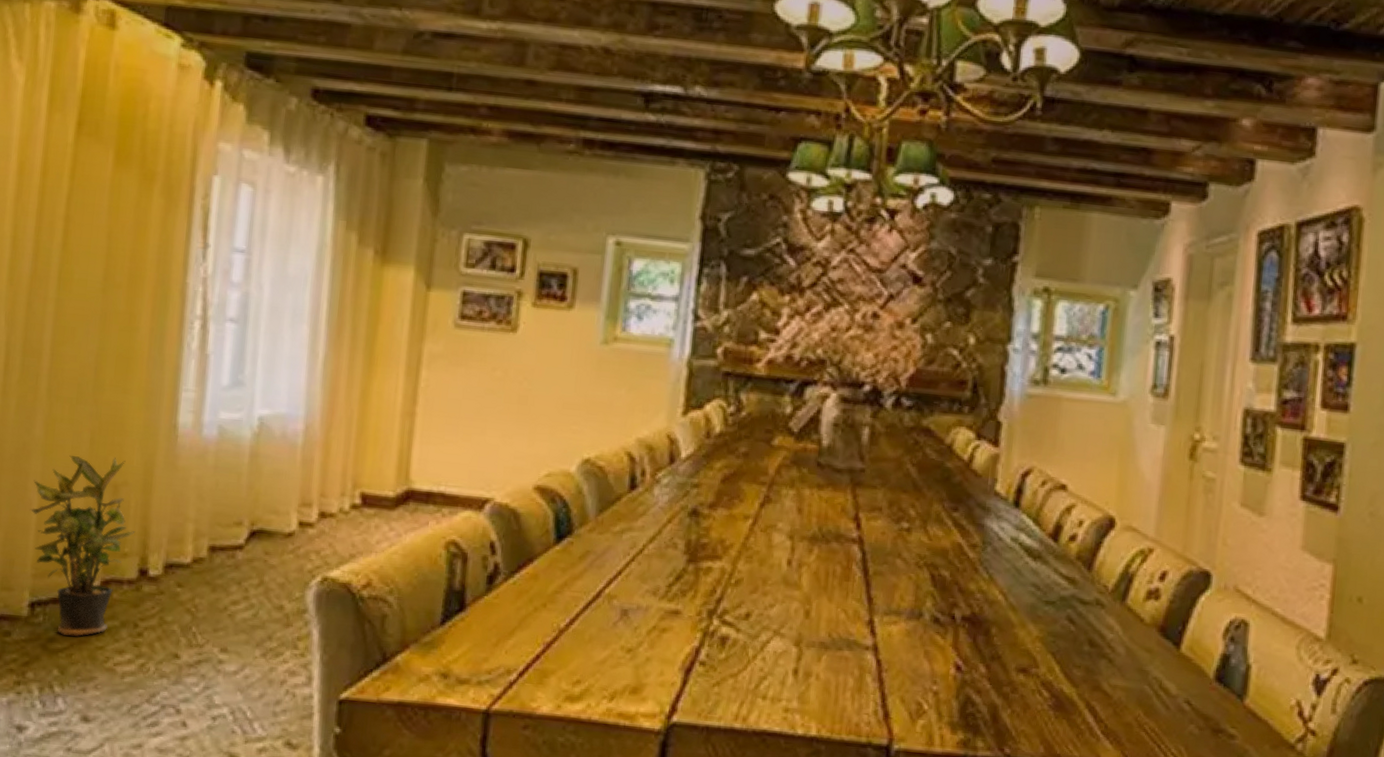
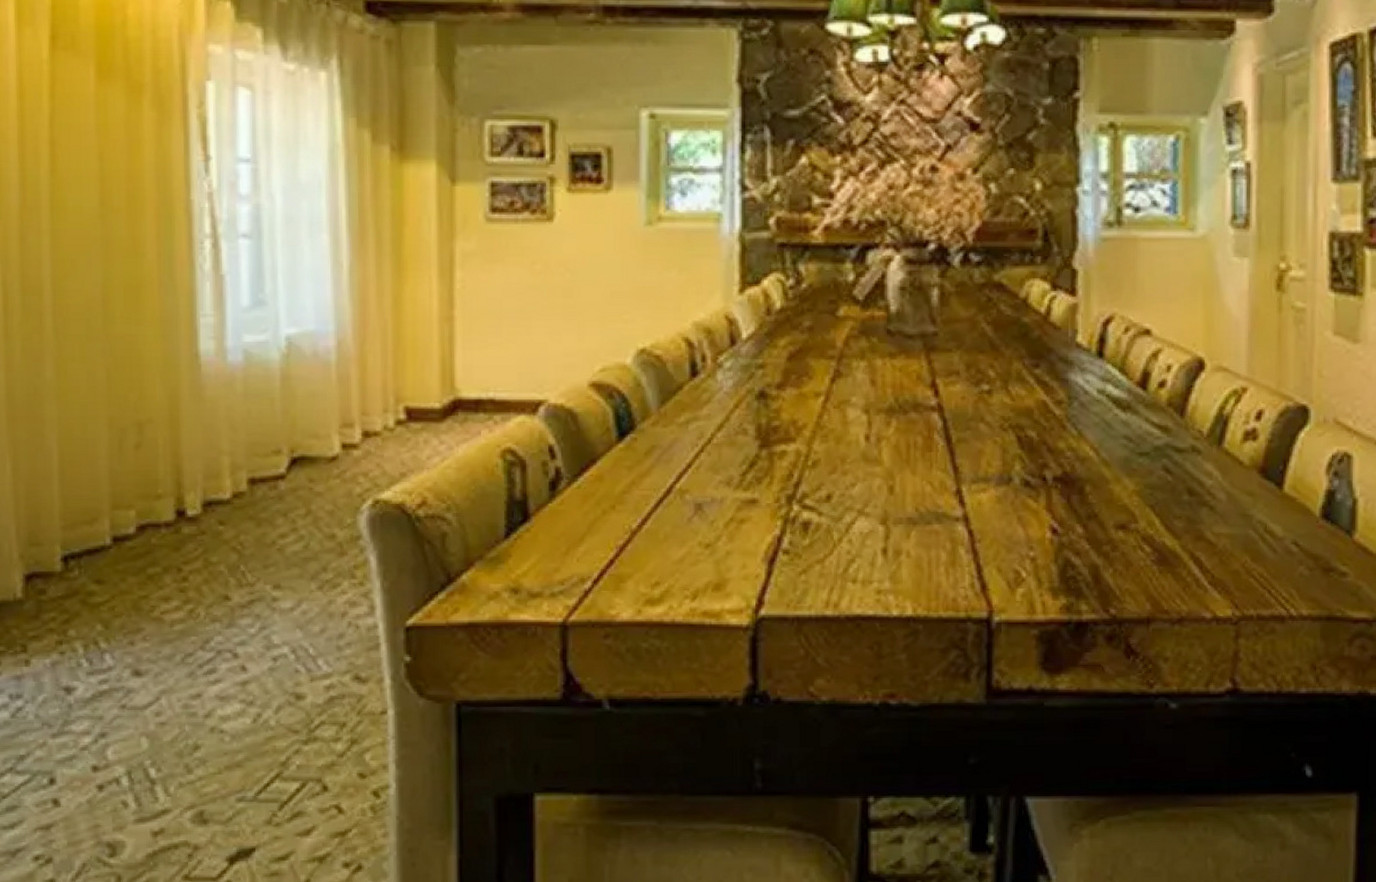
potted plant: present [30,456,135,637] -> none [50,394,167,587]

